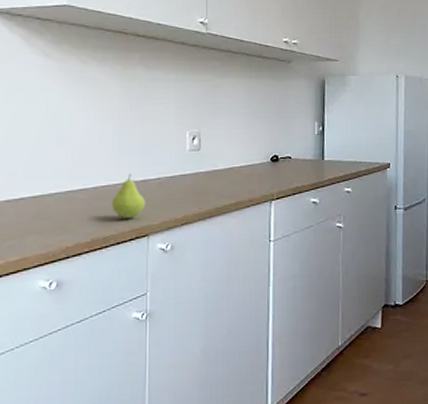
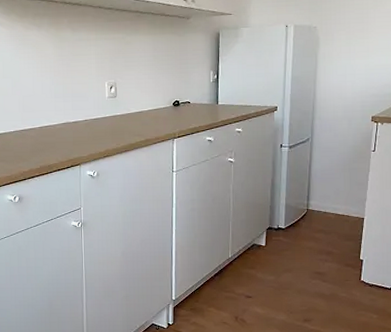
fruit: present [111,173,146,218] -> none [52,116,77,151]

